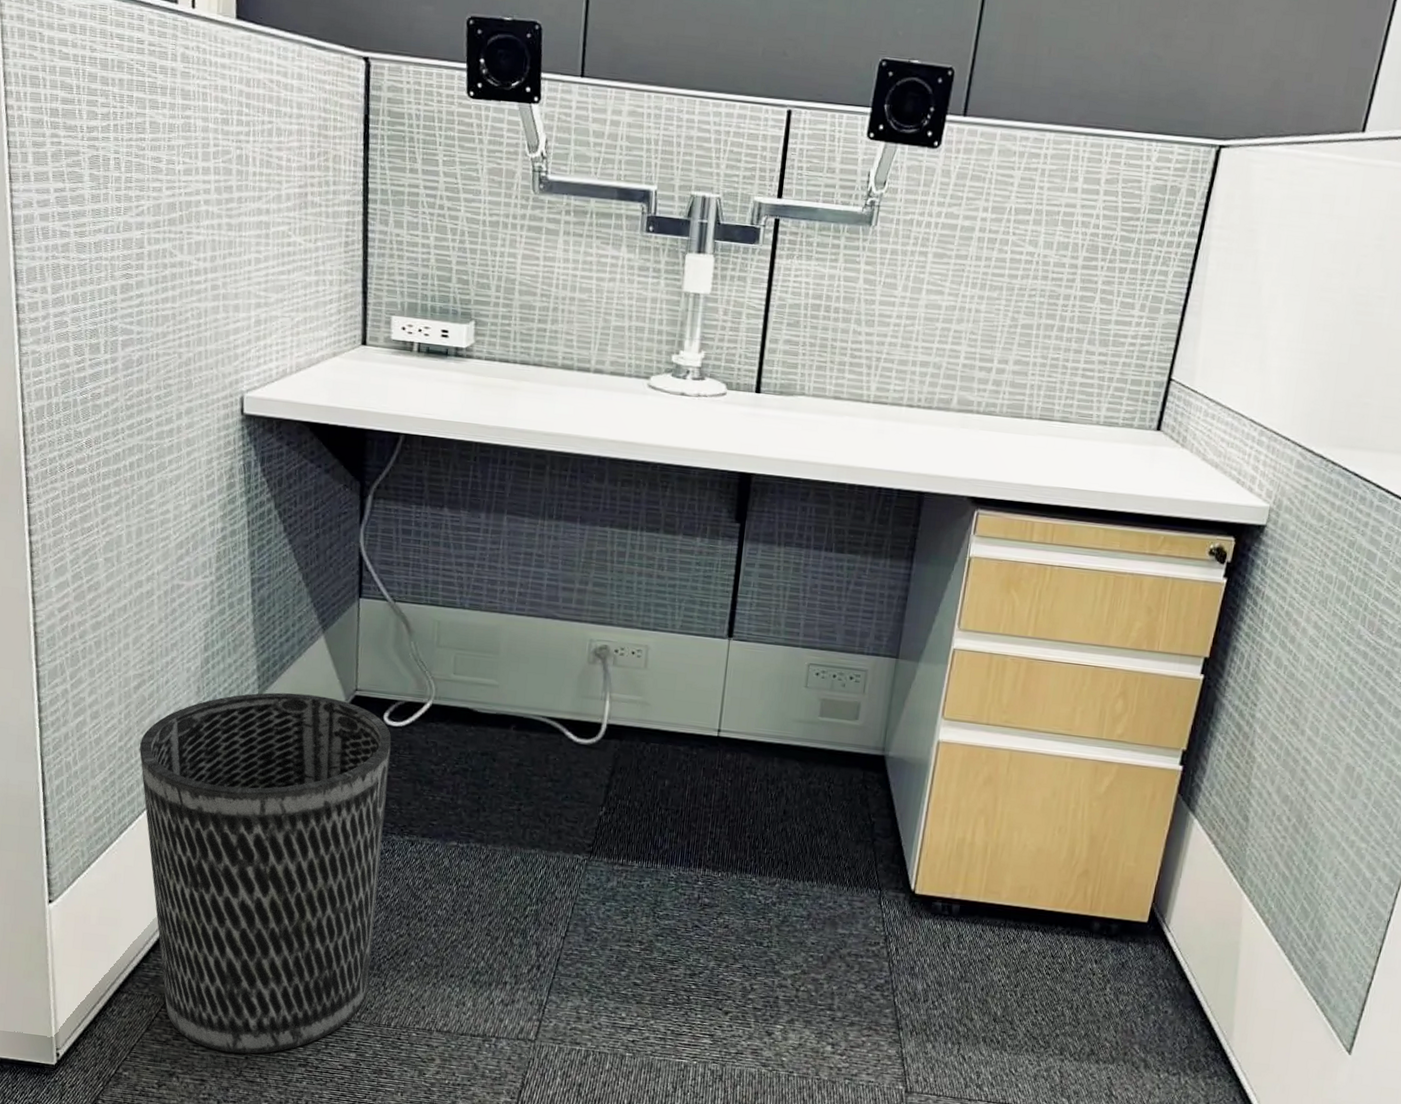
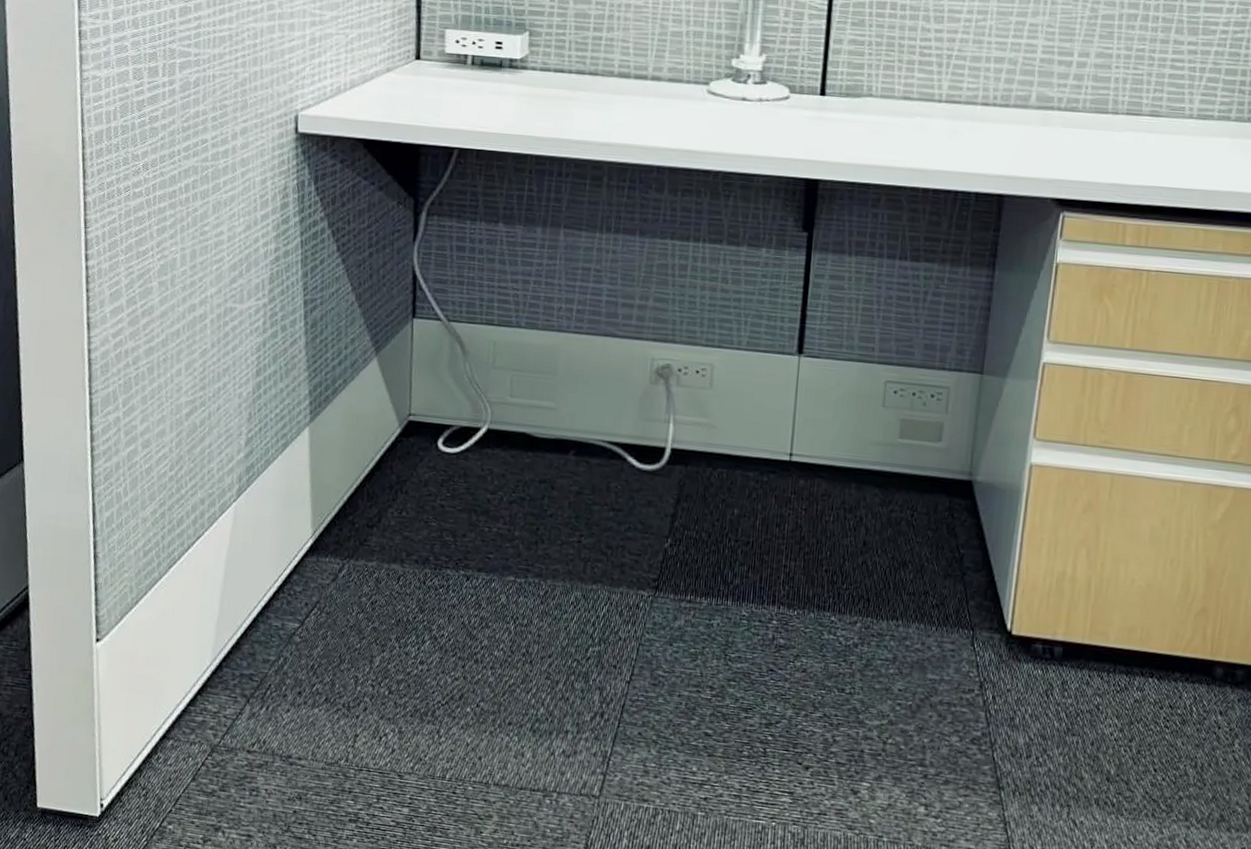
wastebasket: present [139,692,392,1054] -> none [190,418,446,808]

